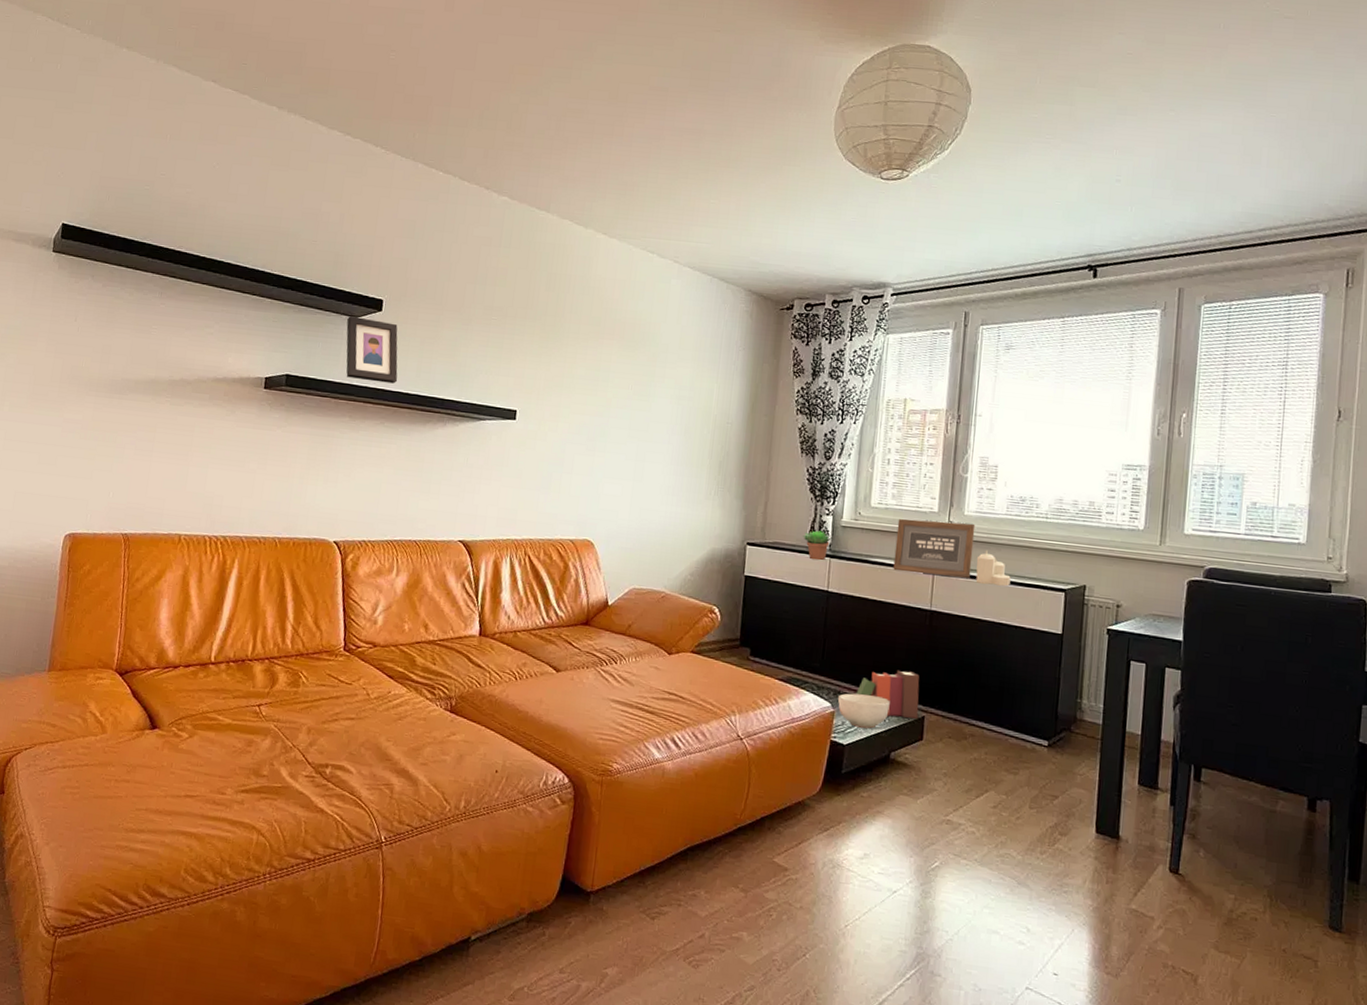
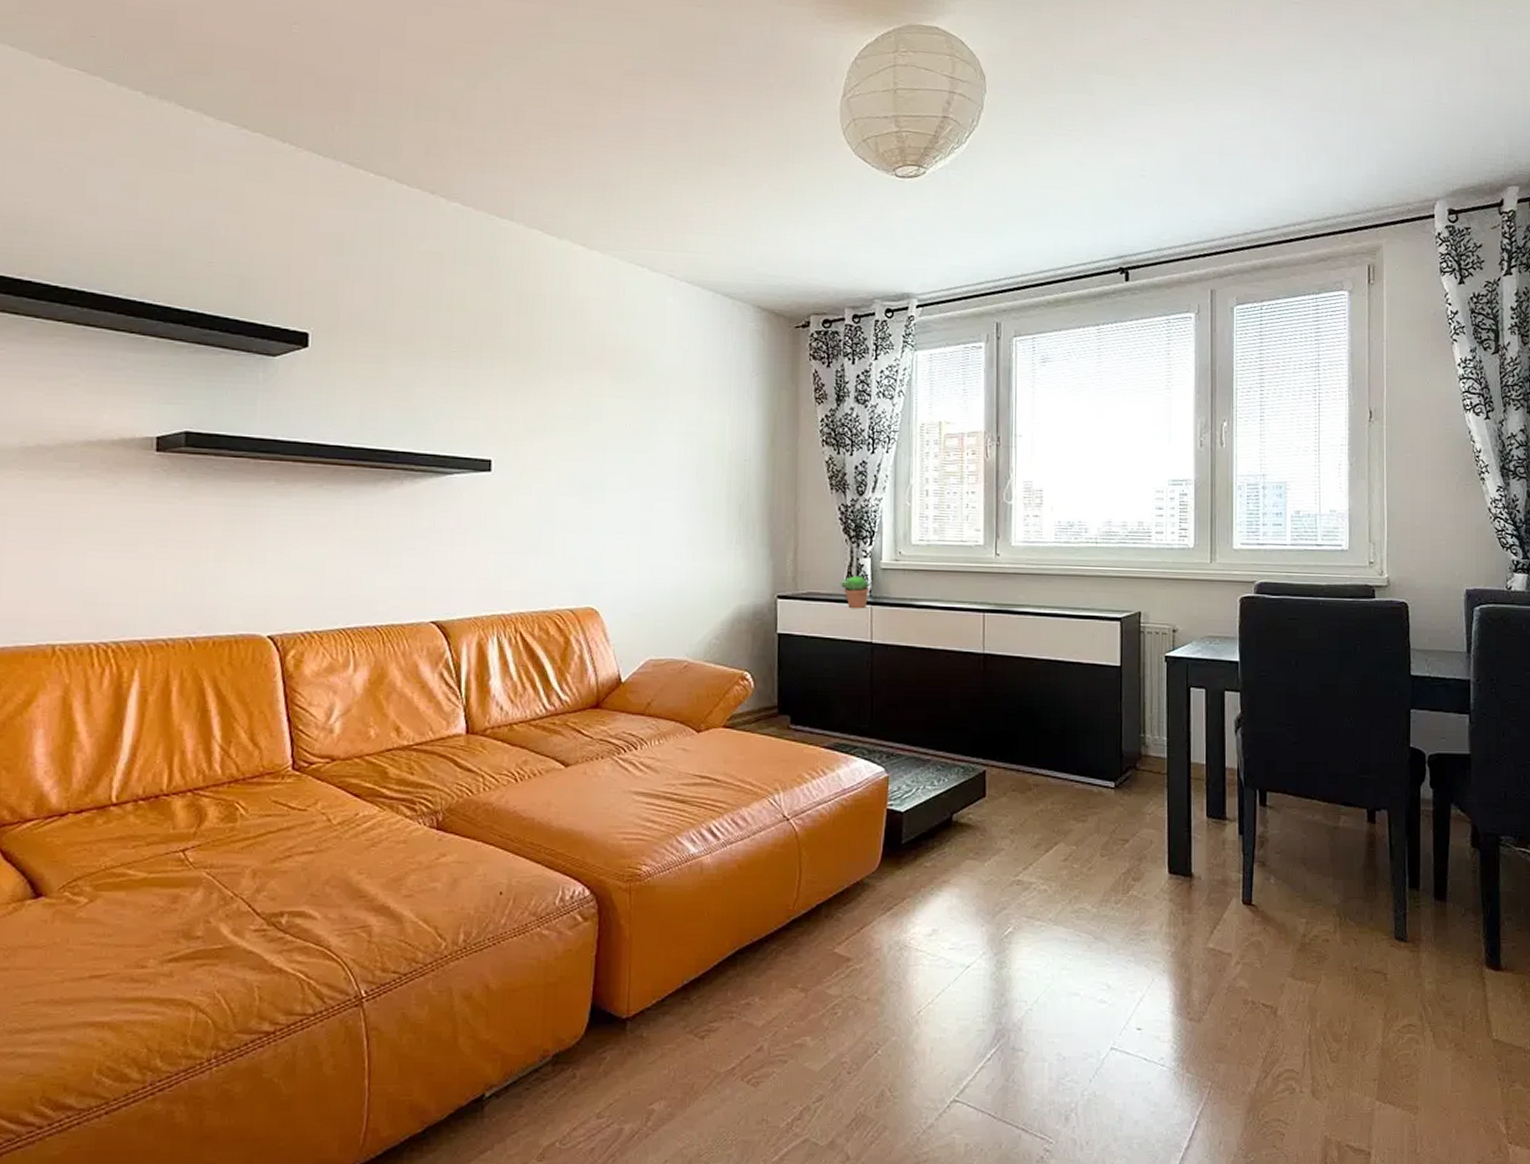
picture frame: present [346,316,398,384] -> none [262,355,336,436]
bowl: present [837,693,890,729] -> none [891,753,948,791]
books: present [856,670,920,720] -> none [911,722,979,775]
picture frame: present [893,519,976,579] -> none [940,554,1024,616]
candle: present [975,550,1011,587] -> none [1027,582,1064,621]

